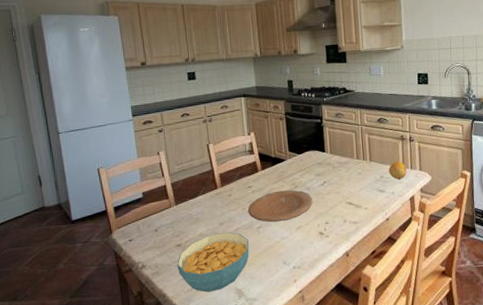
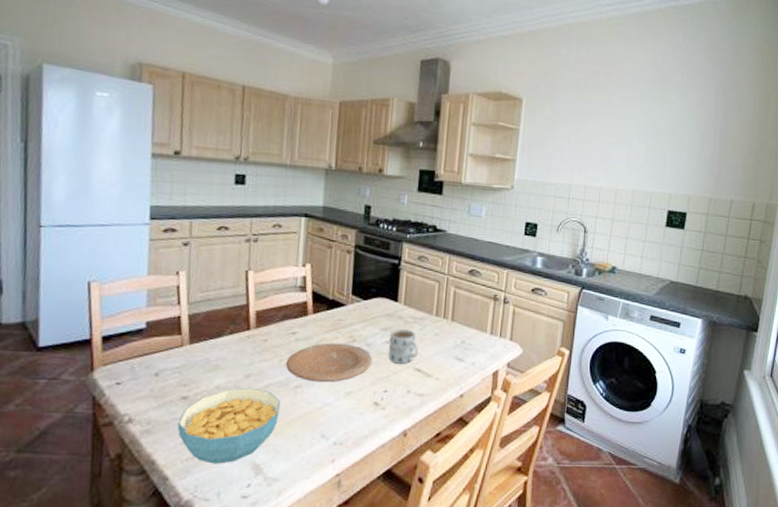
mug: none [323,172,348,201] -> present [388,328,419,364]
fruit: present [388,161,407,179] -> none [472,325,495,348]

